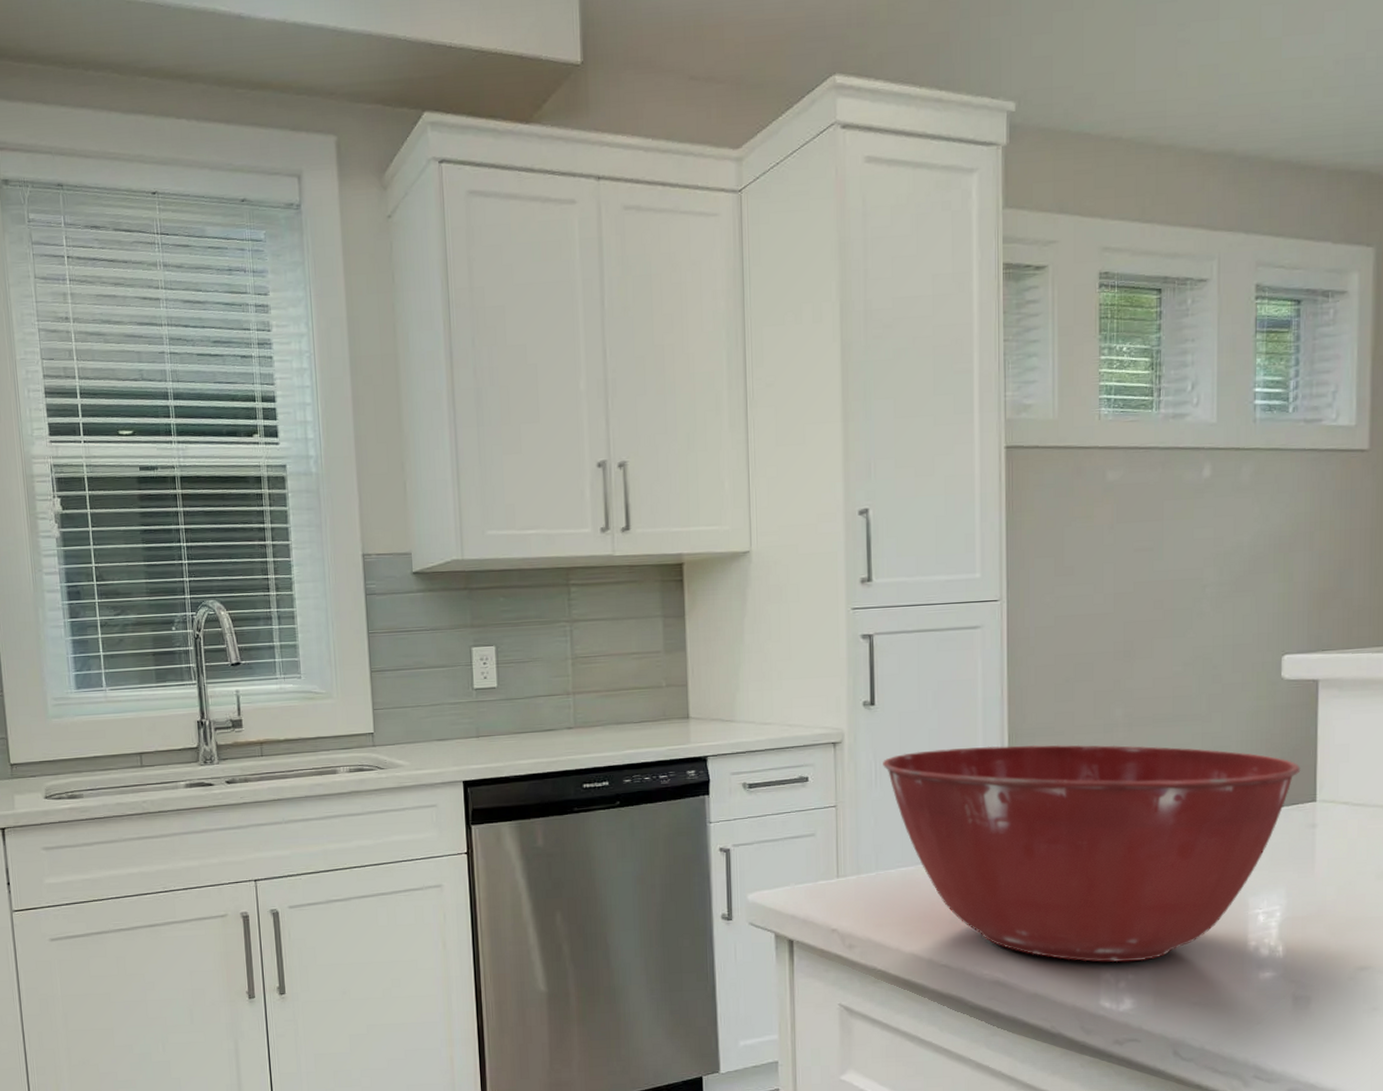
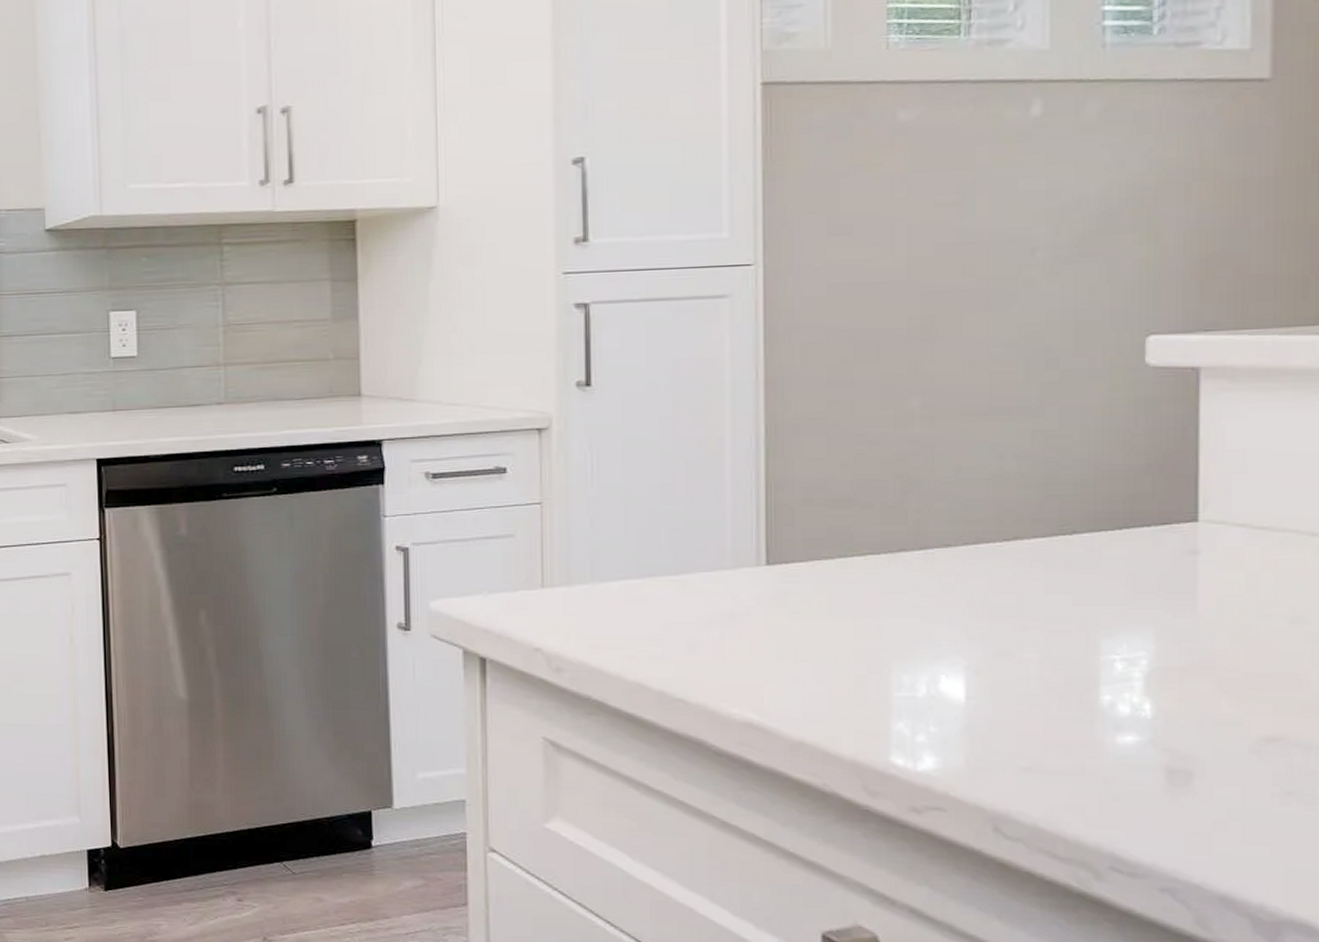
mixing bowl: present [883,744,1301,963] -> none [601,438,1175,711]

